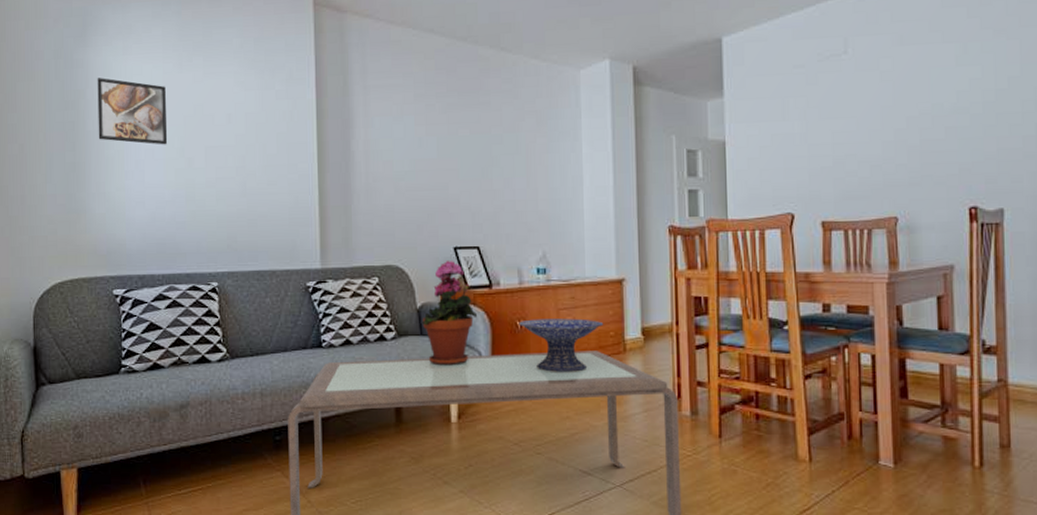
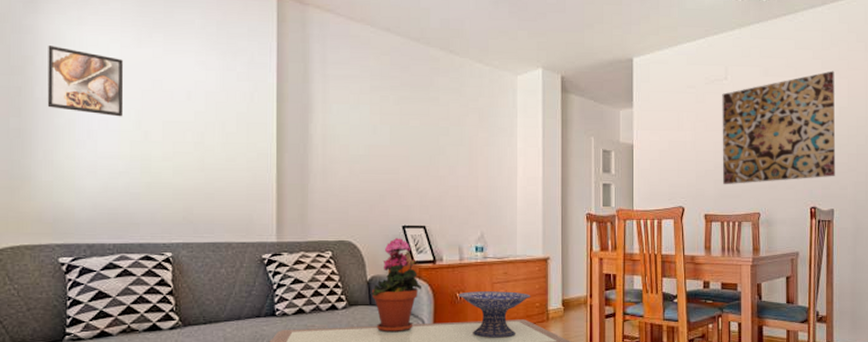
wall art: none [841,30,1005,185] -> present [722,71,836,185]

